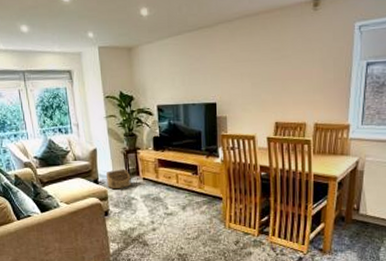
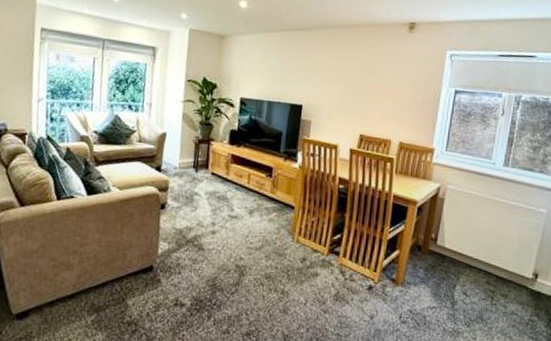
basket: present [105,169,131,190] -> none [170,158,199,181]

